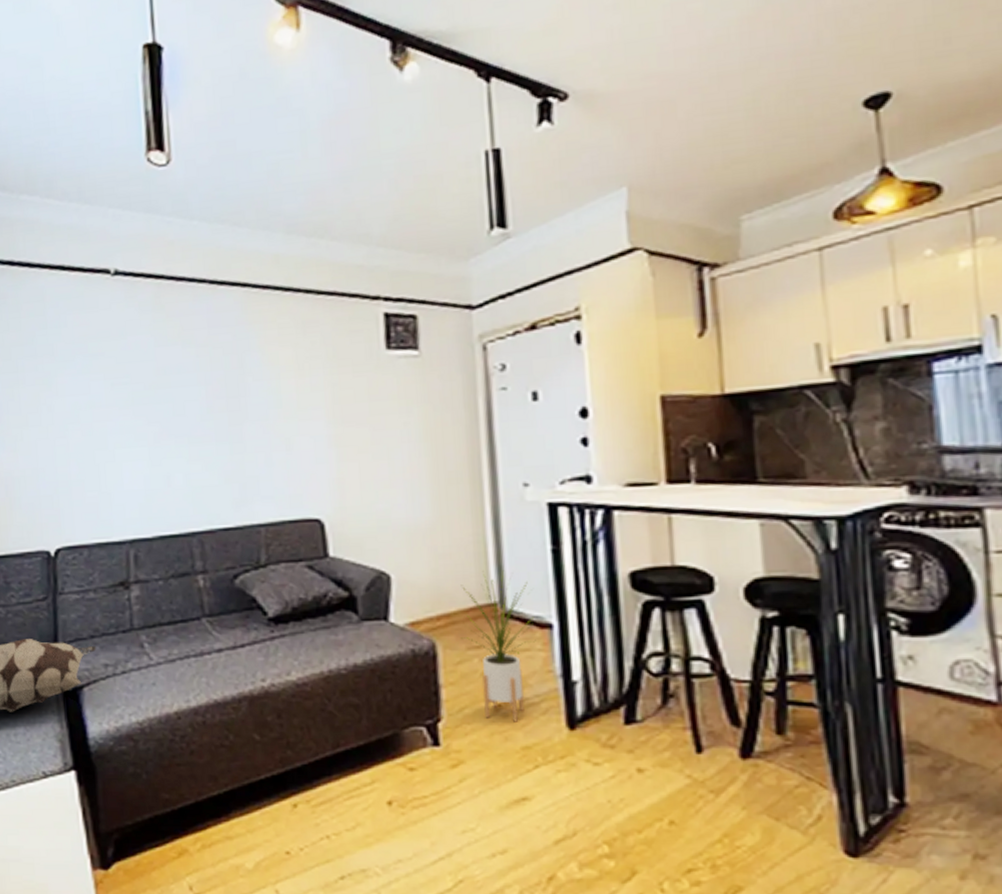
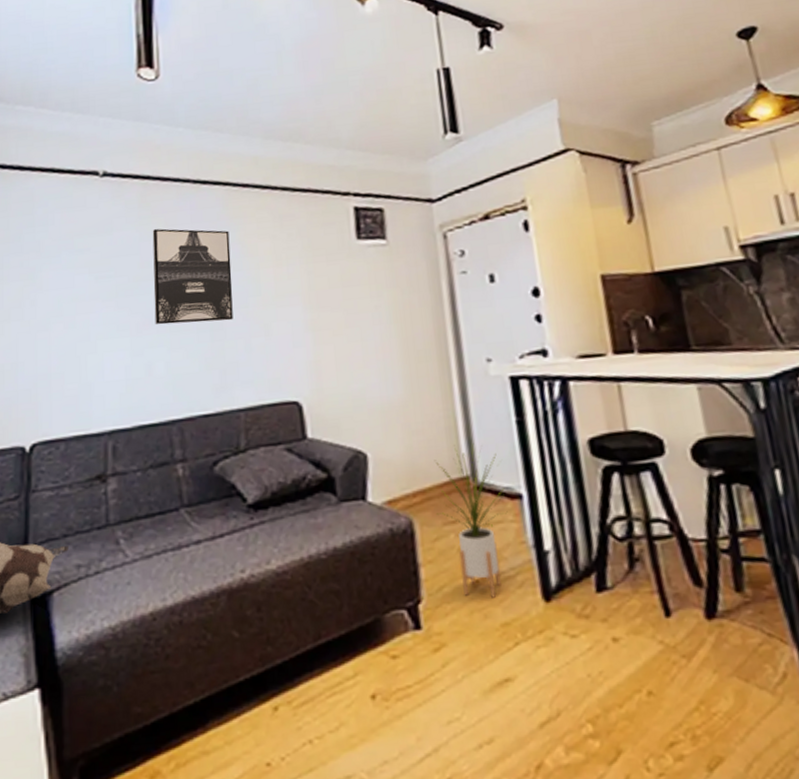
wall art: none [167,333,253,436] -> present [152,228,233,325]

